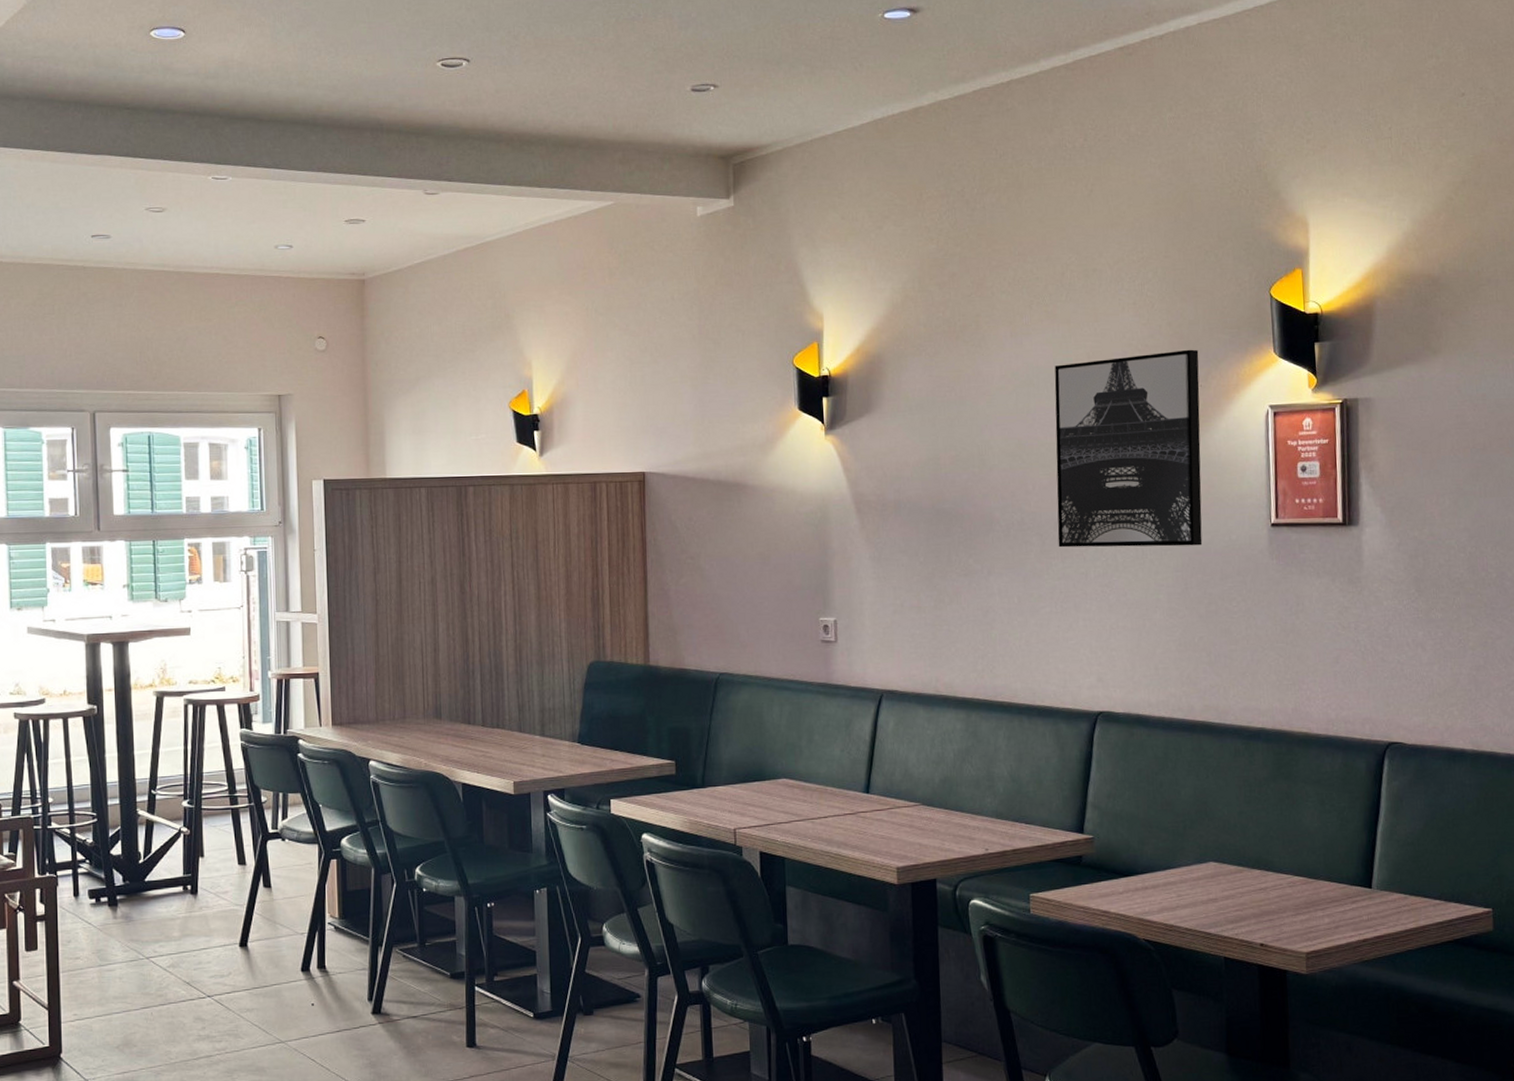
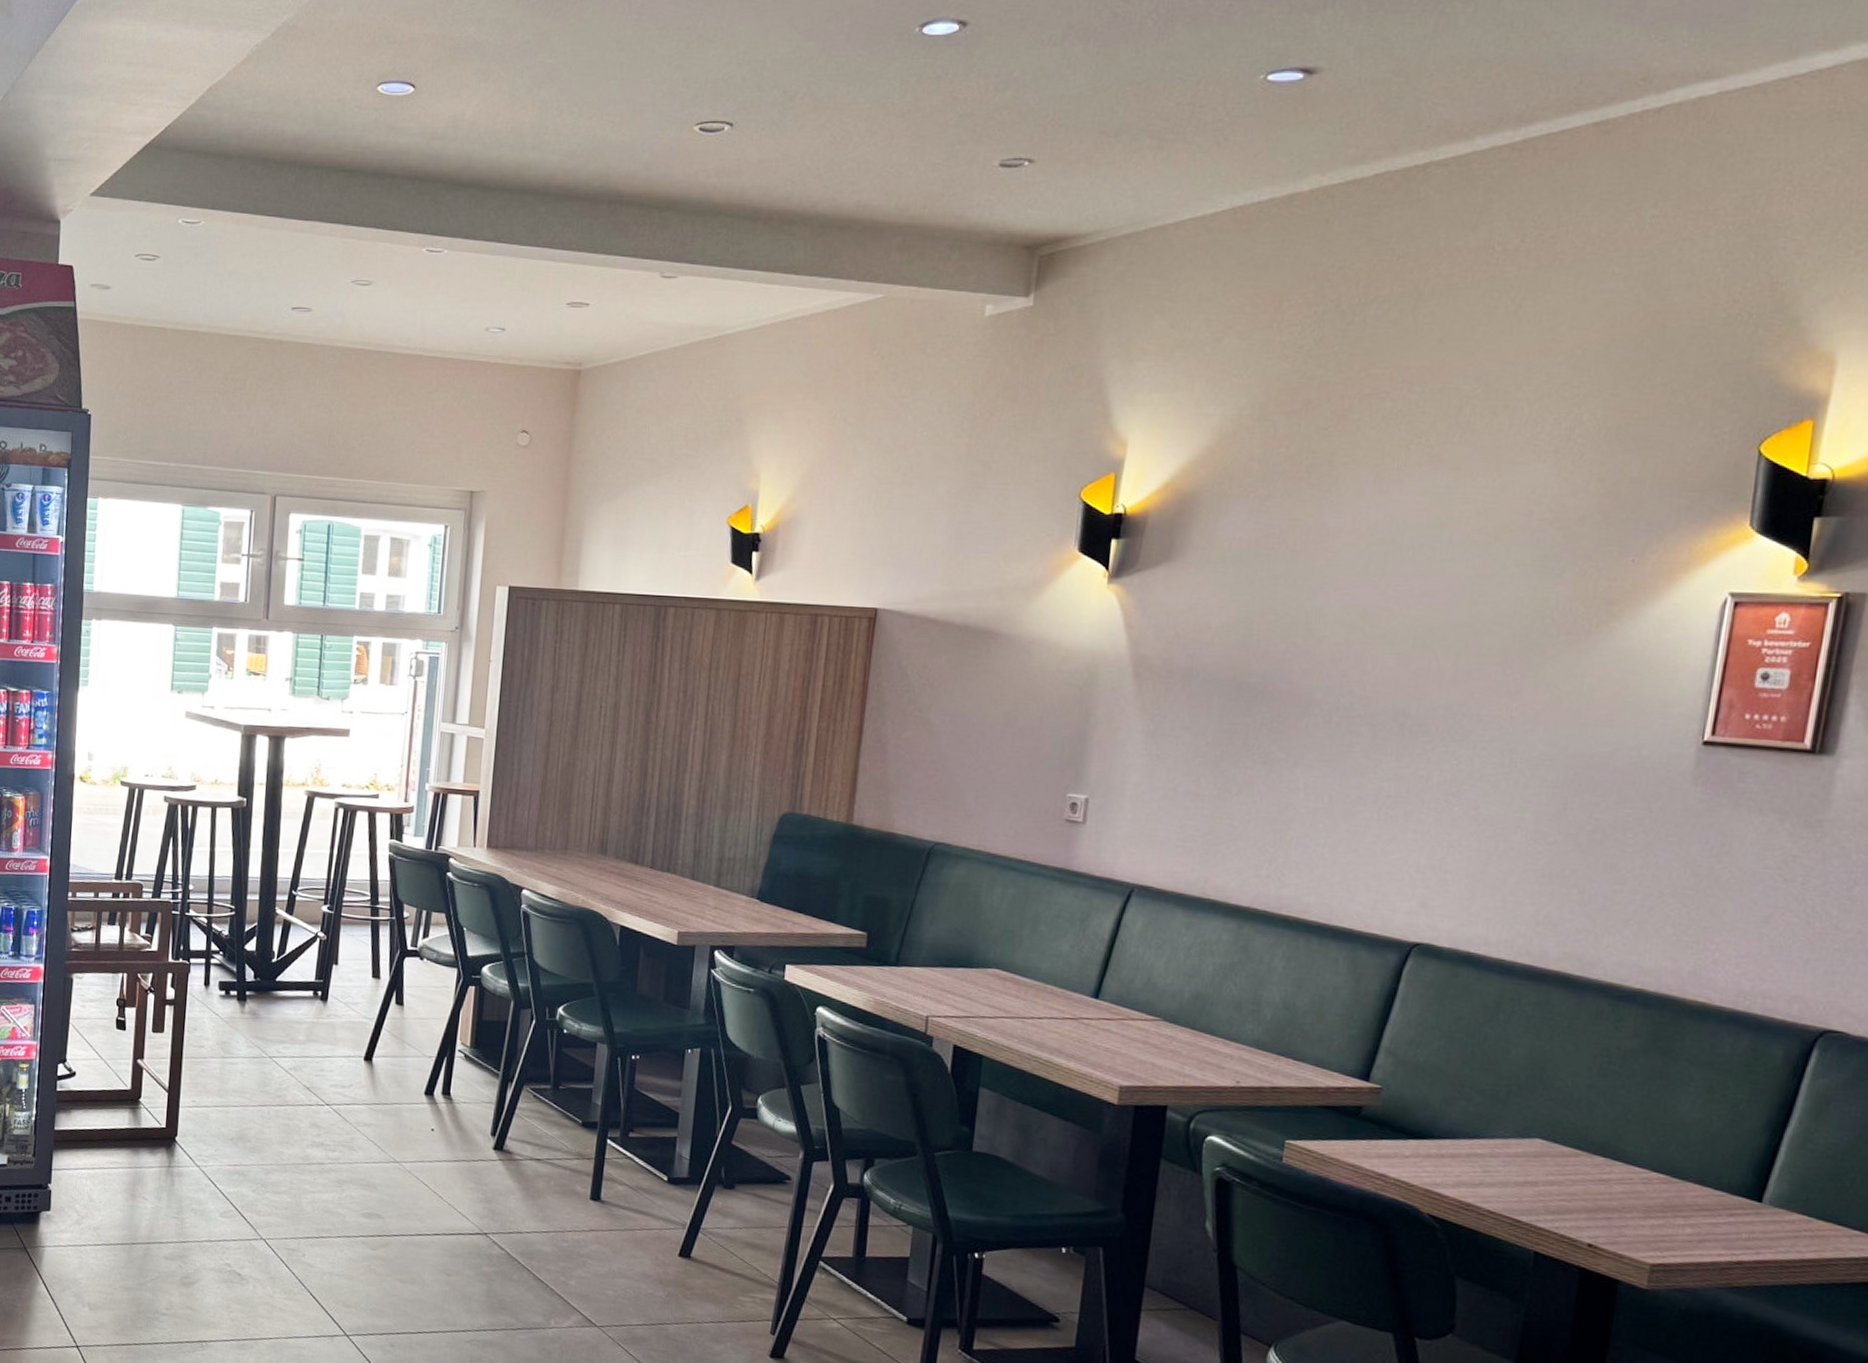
wall art: present [1054,349,1203,548] -> none [1395,514,1638,759]

